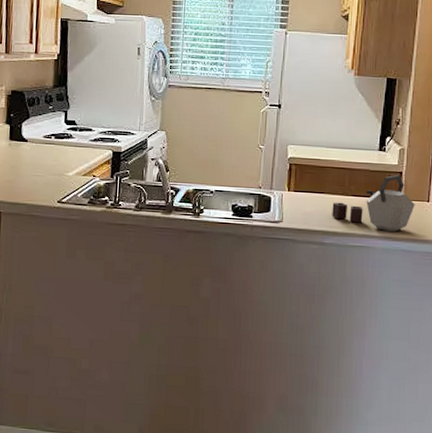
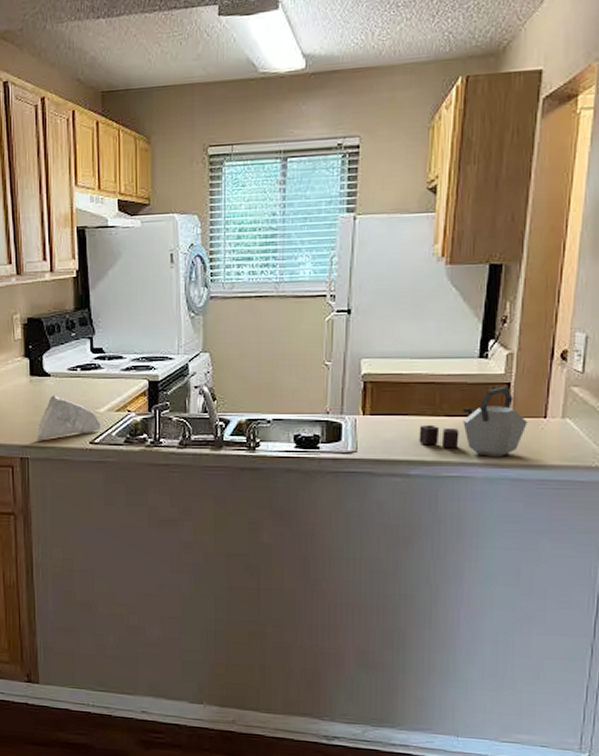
dishrag: none [11,158,69,198] -> present [37,395,101,441]

